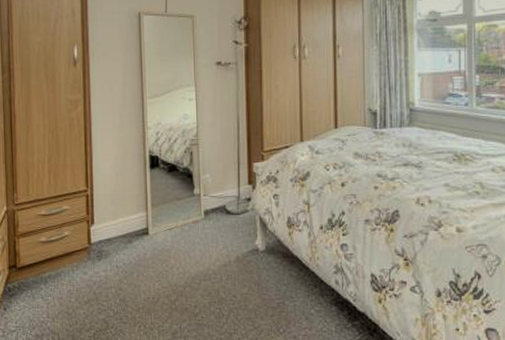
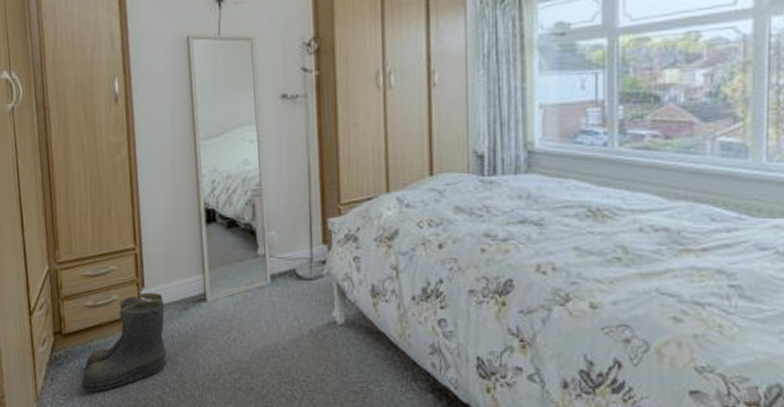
boots: none [33,228,112,320] -> present [81,292,167,393]

